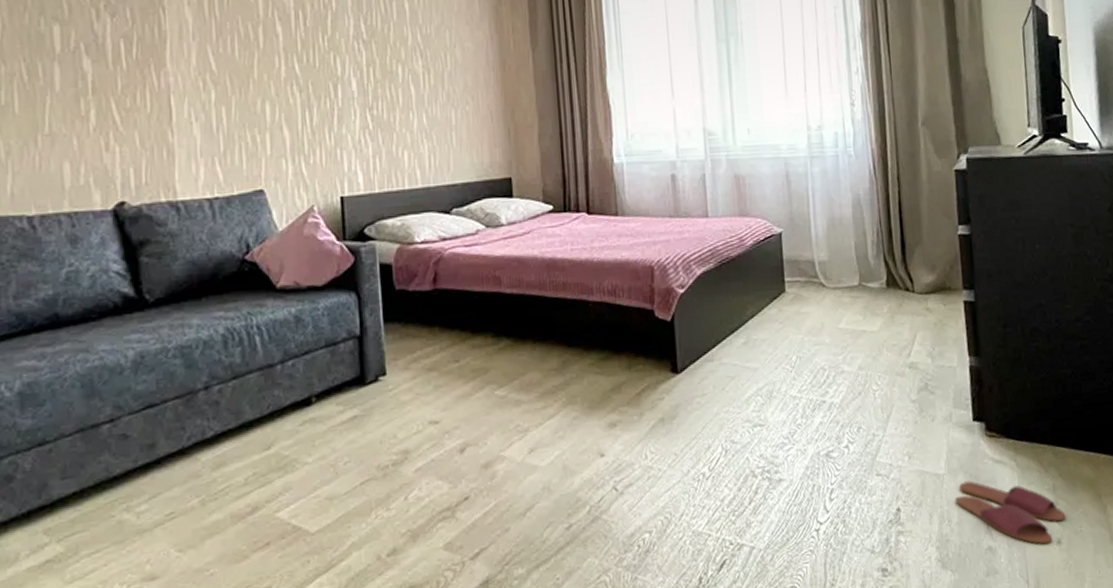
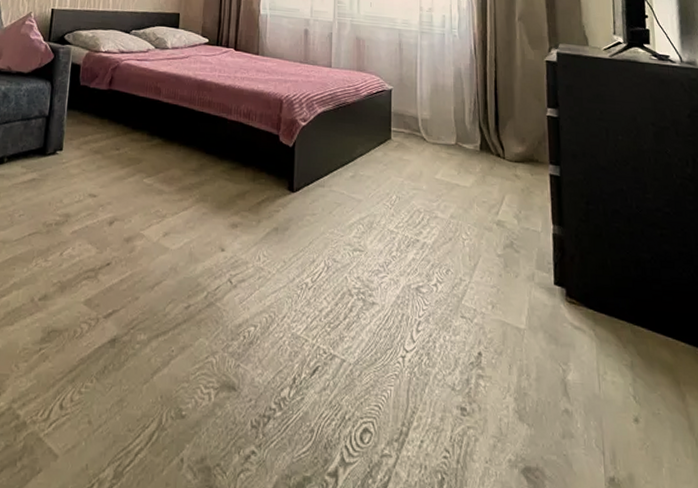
slippers: present [955,480,1066,545] -> none [534,340,644,420]

